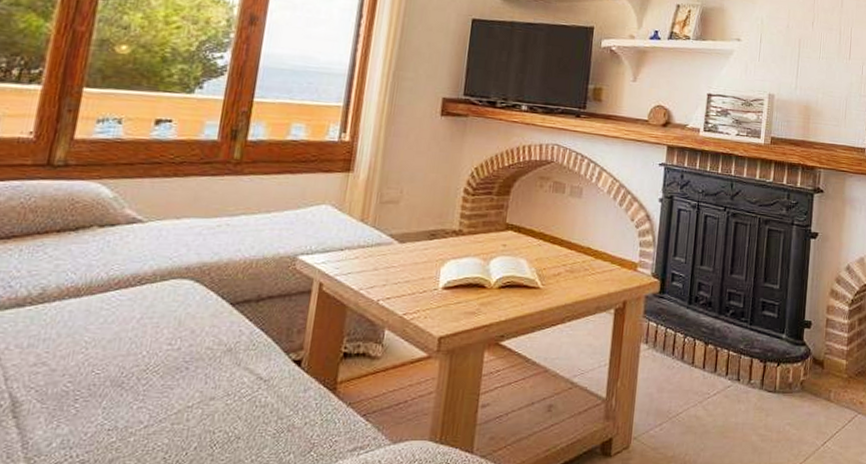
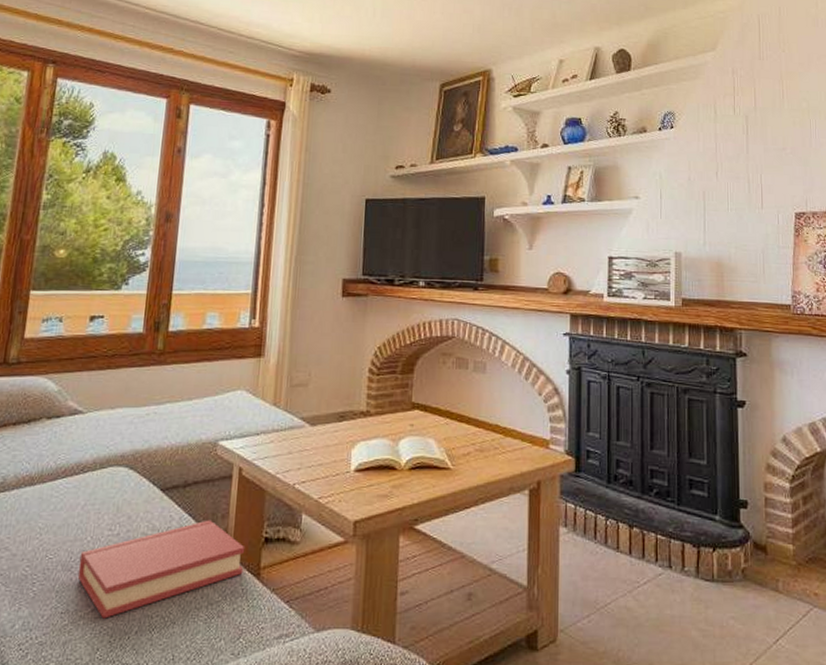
hardback book: none [129,334,322,435] -> present [77,520,245,619]

